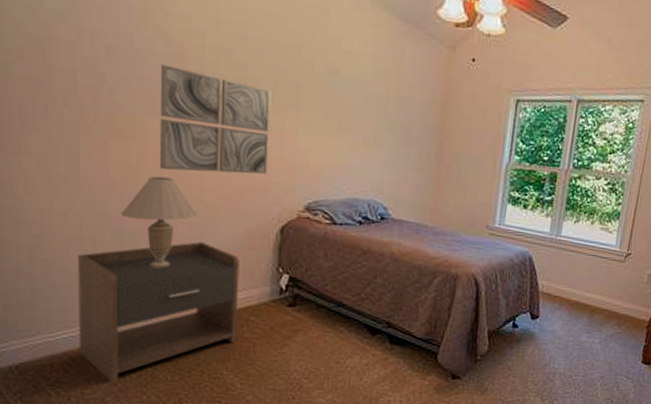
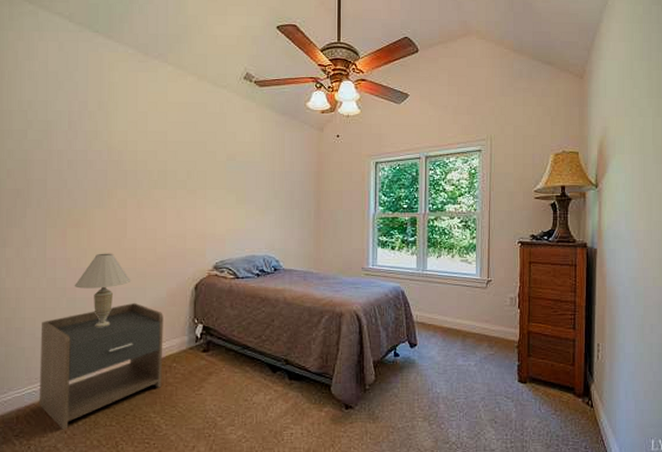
wall art: present [159,64,271,174] -> none [103,168,186,248]

